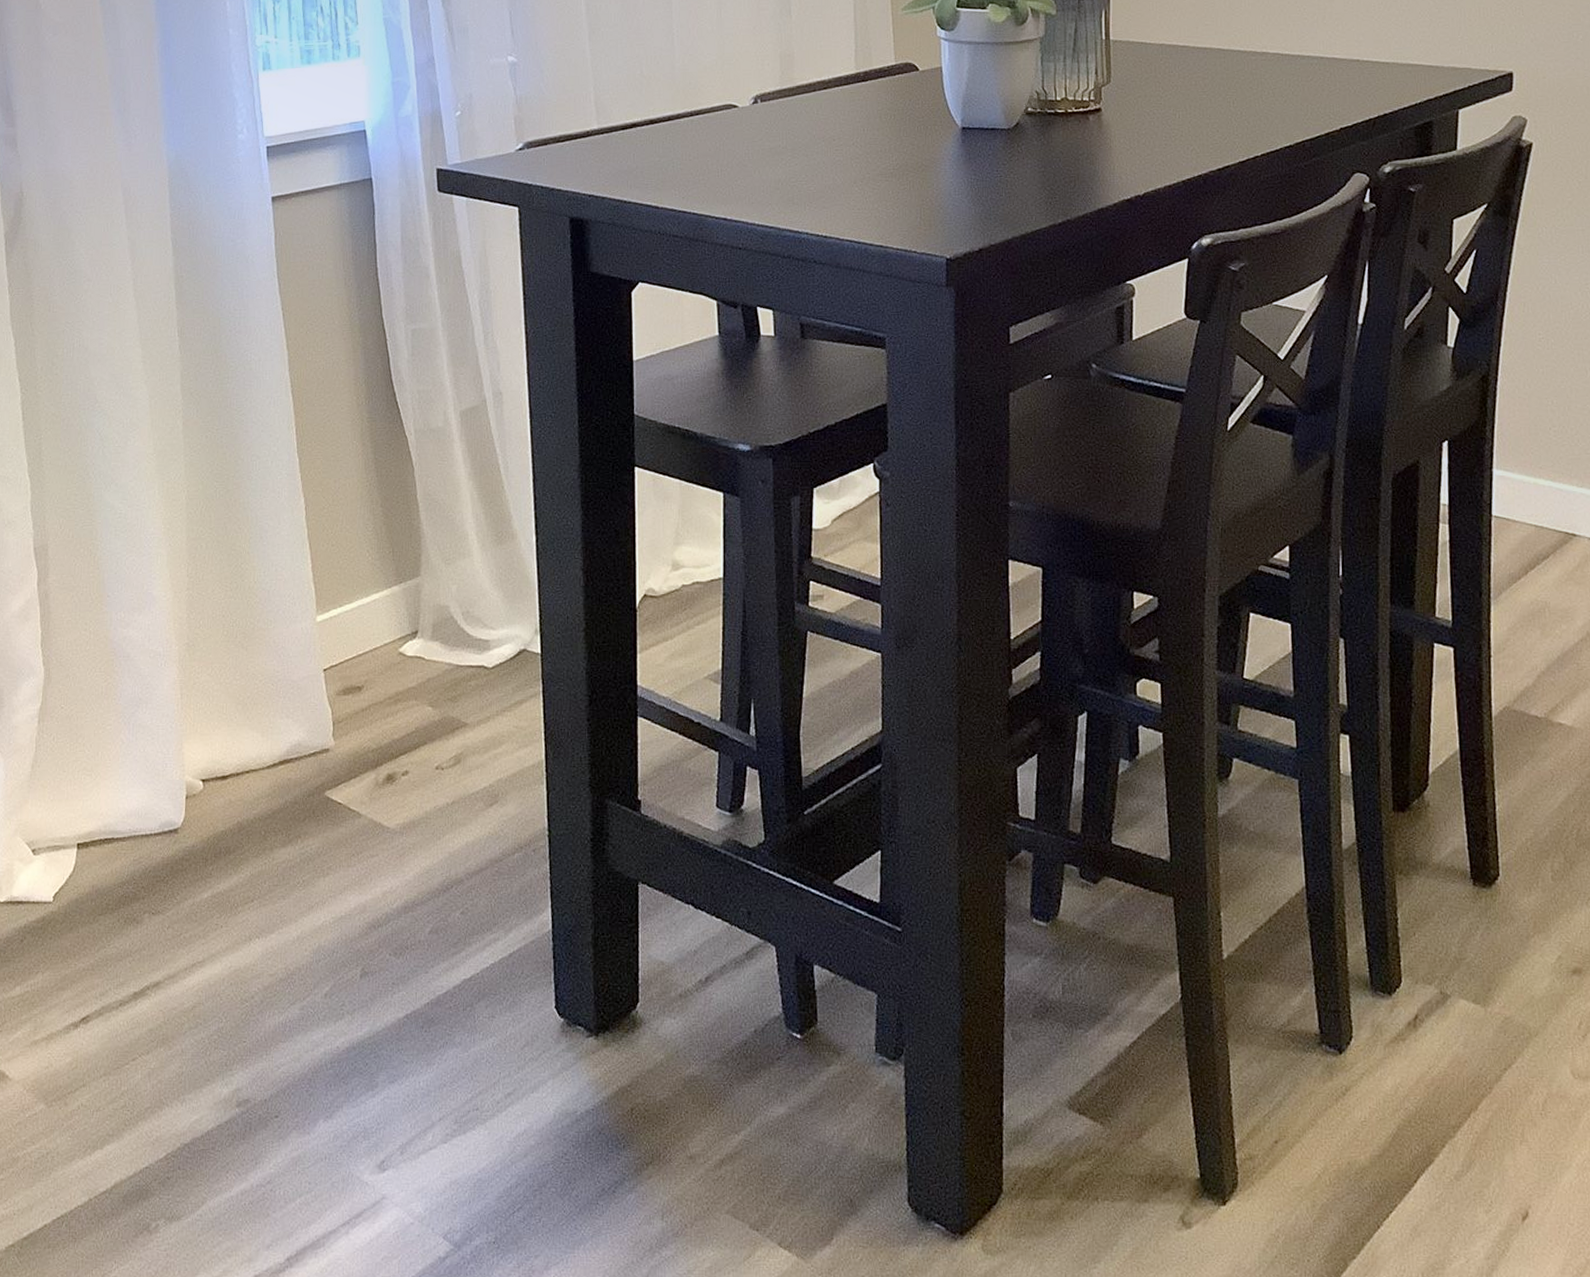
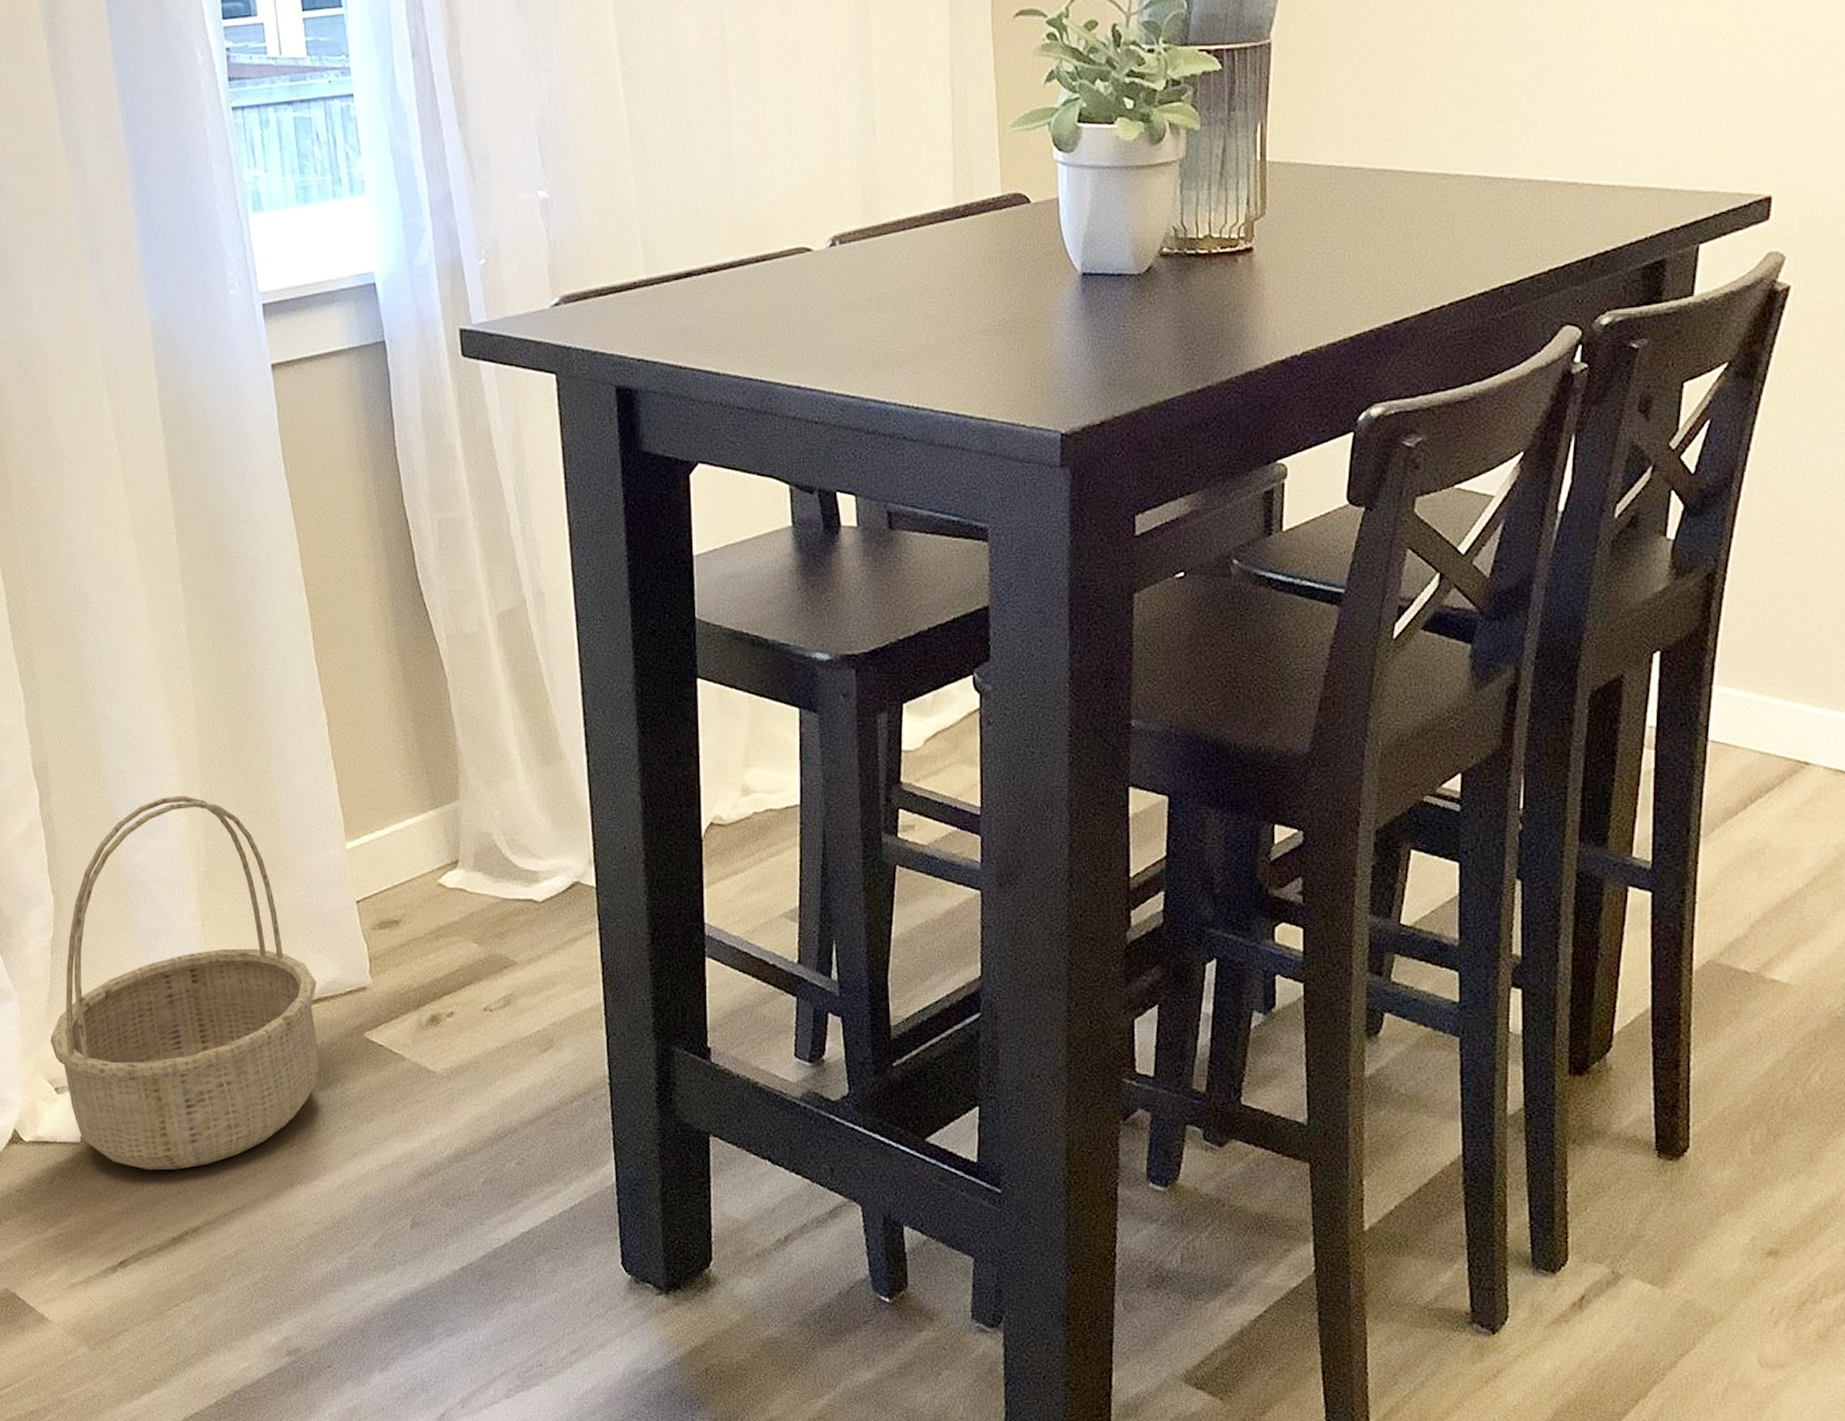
basket: none [30,574,283,927] -> present [49,796,319,1171]

